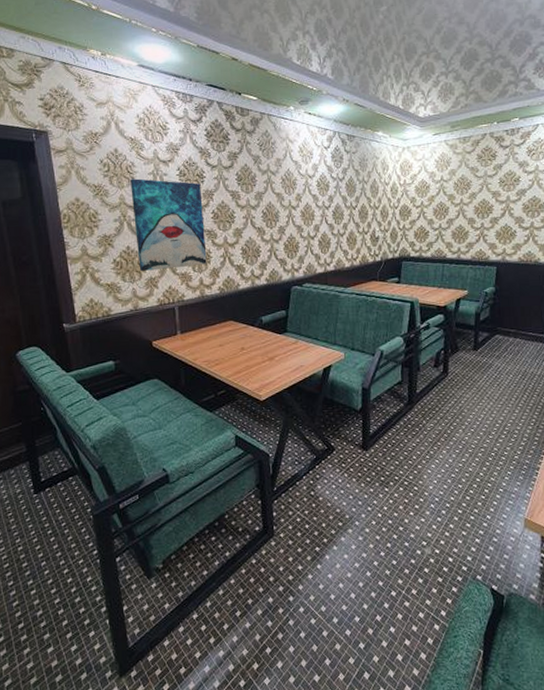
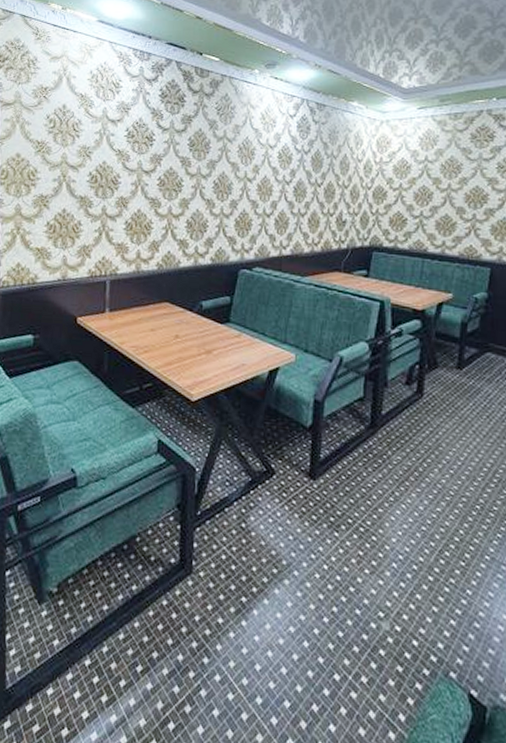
wall art: present [129,178,207,271] -> none [73,137,149,238]

